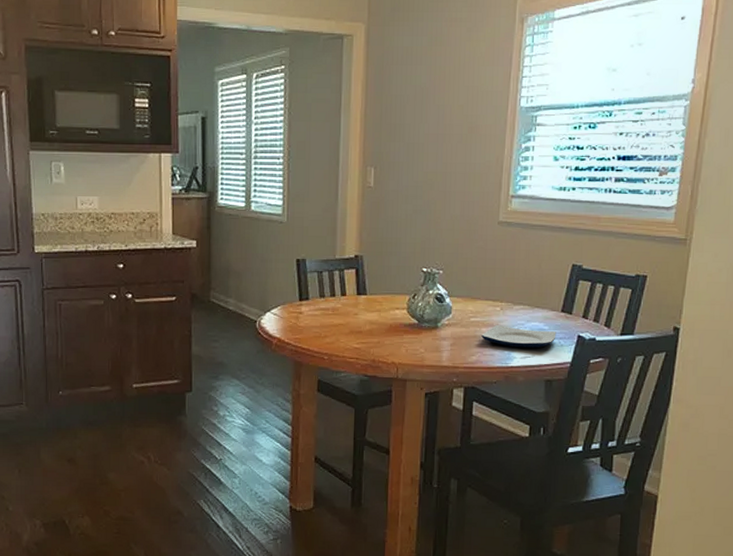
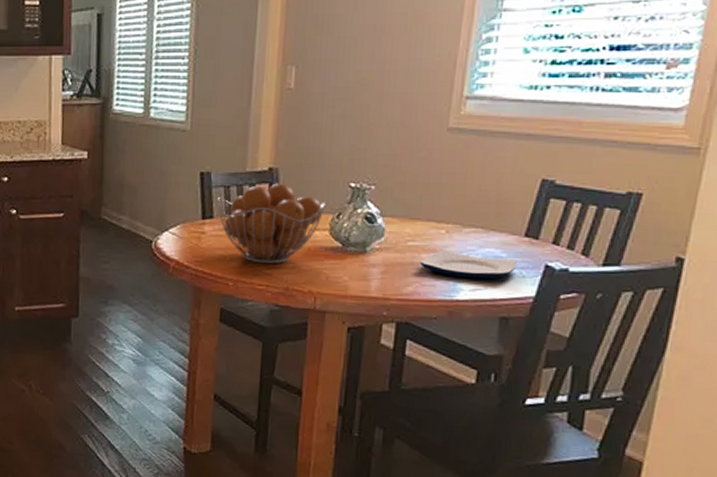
fruit basket: none [311,268,403,340] -> present [217,183,325,264]

